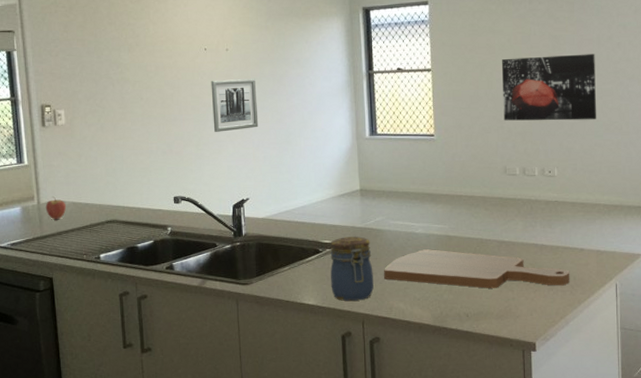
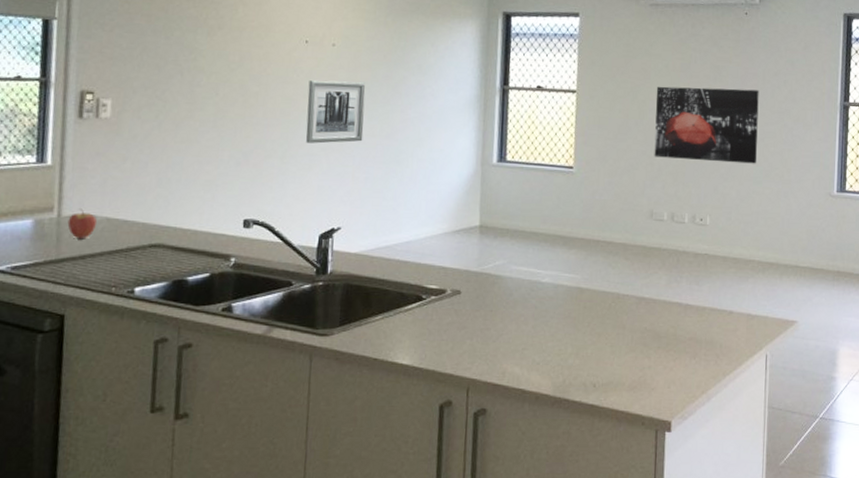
jar: present [330,236,374,301] -> none [432,282,486,362]
cutting board: present [384,249,570,288] -> none [499,302,716,354]

